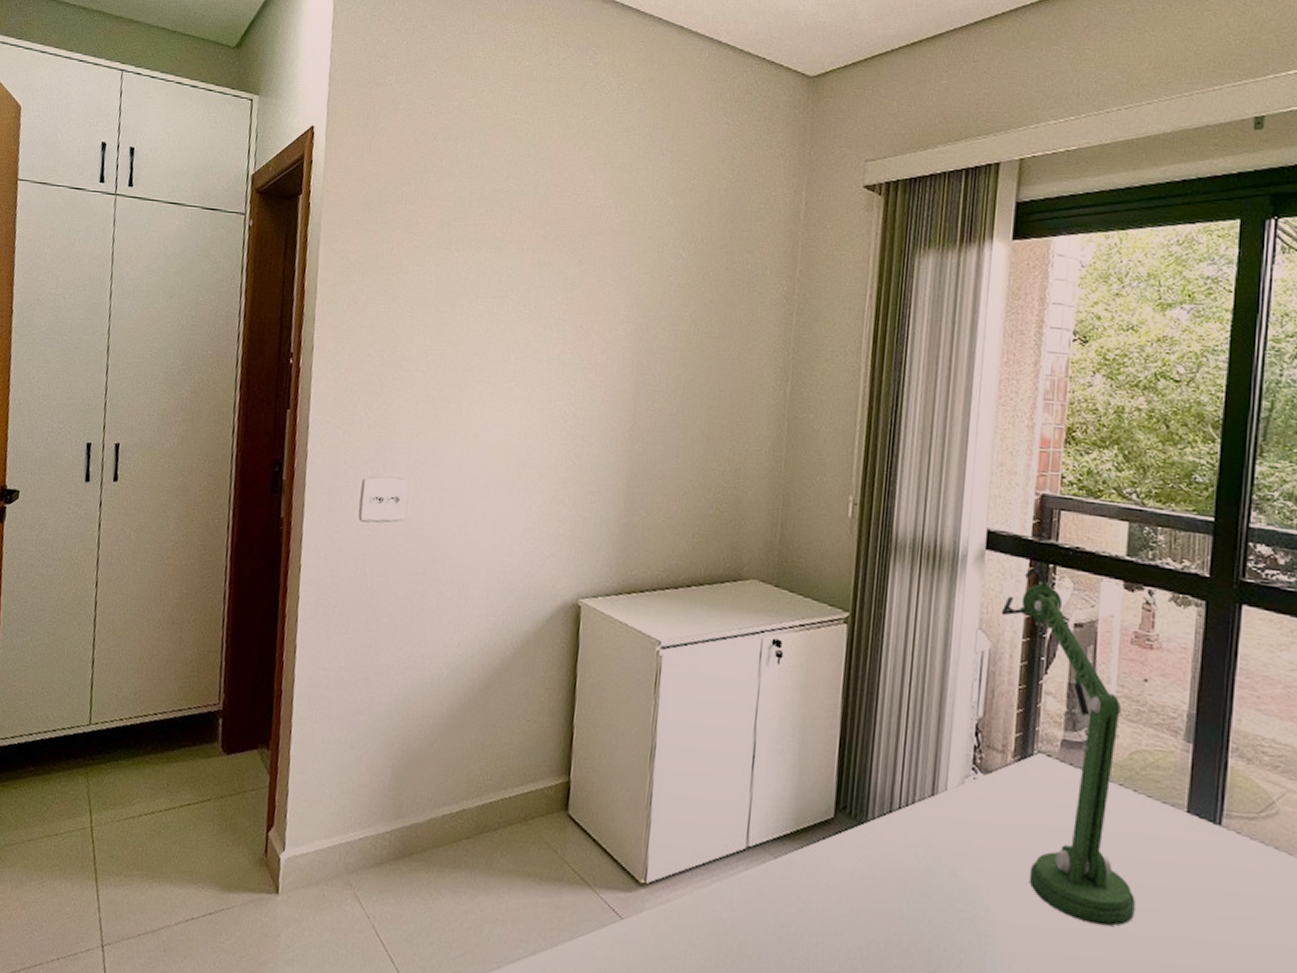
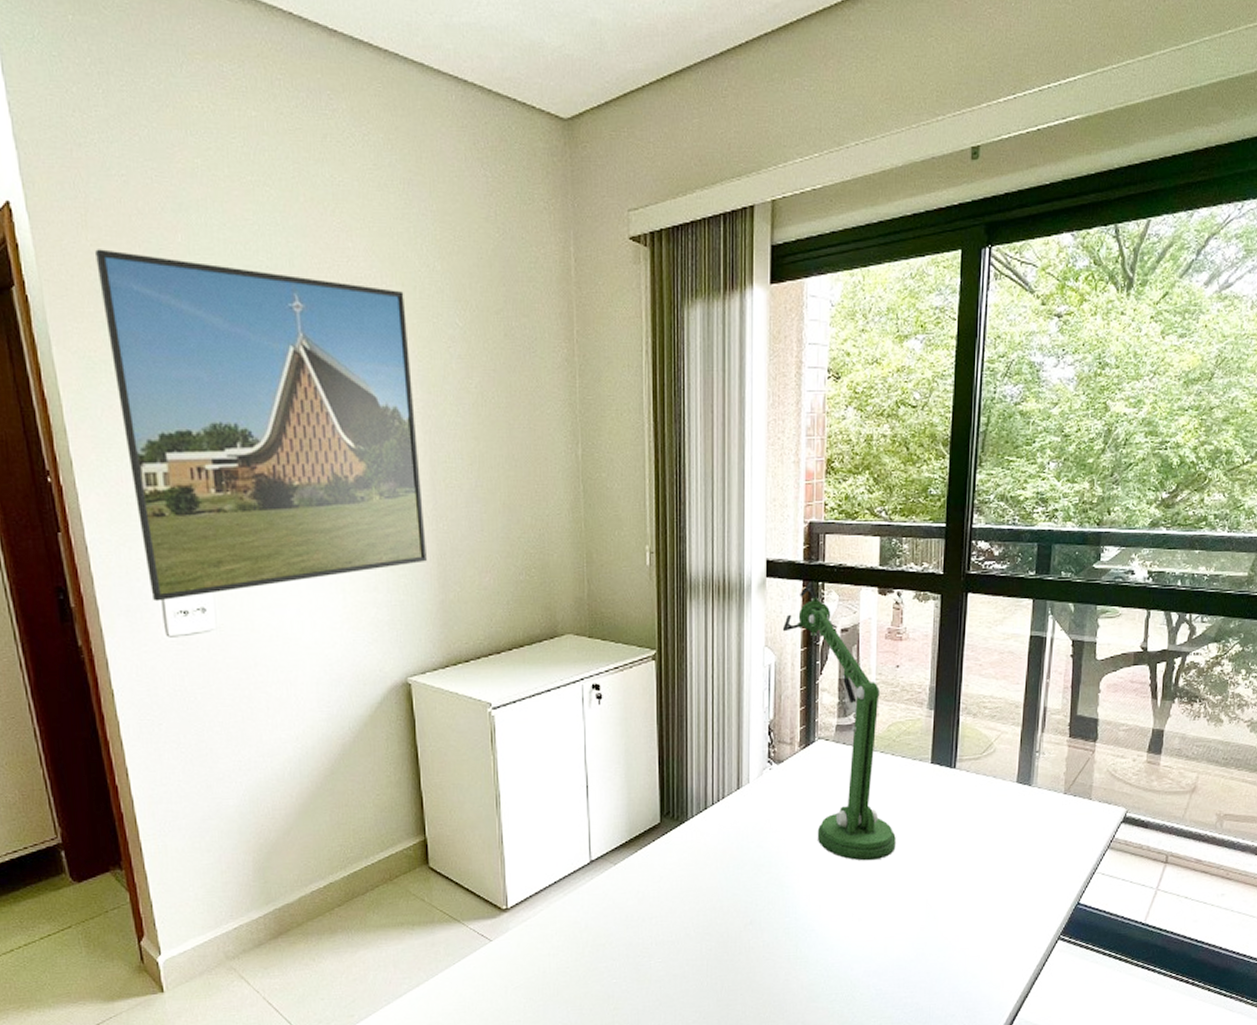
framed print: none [354,168,634,486] -> present [95,249,427,602]

